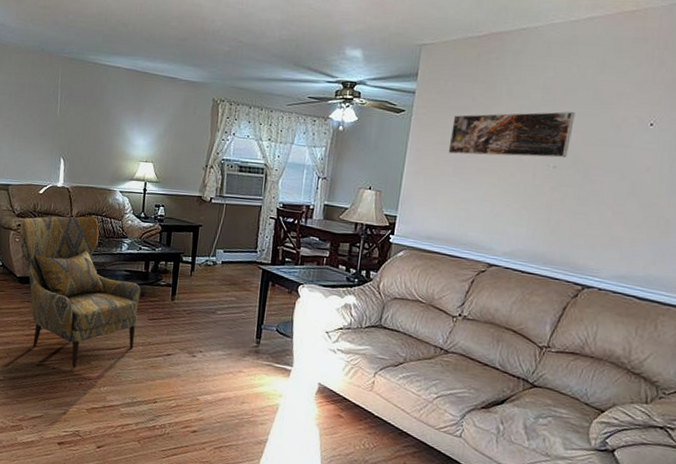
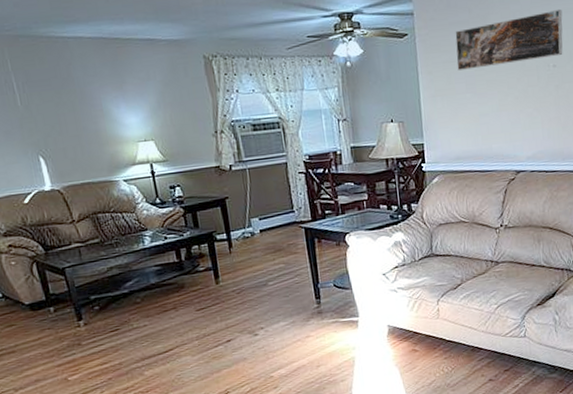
armchair: present [19,216,141,368] -> none [11,215,188,385]

